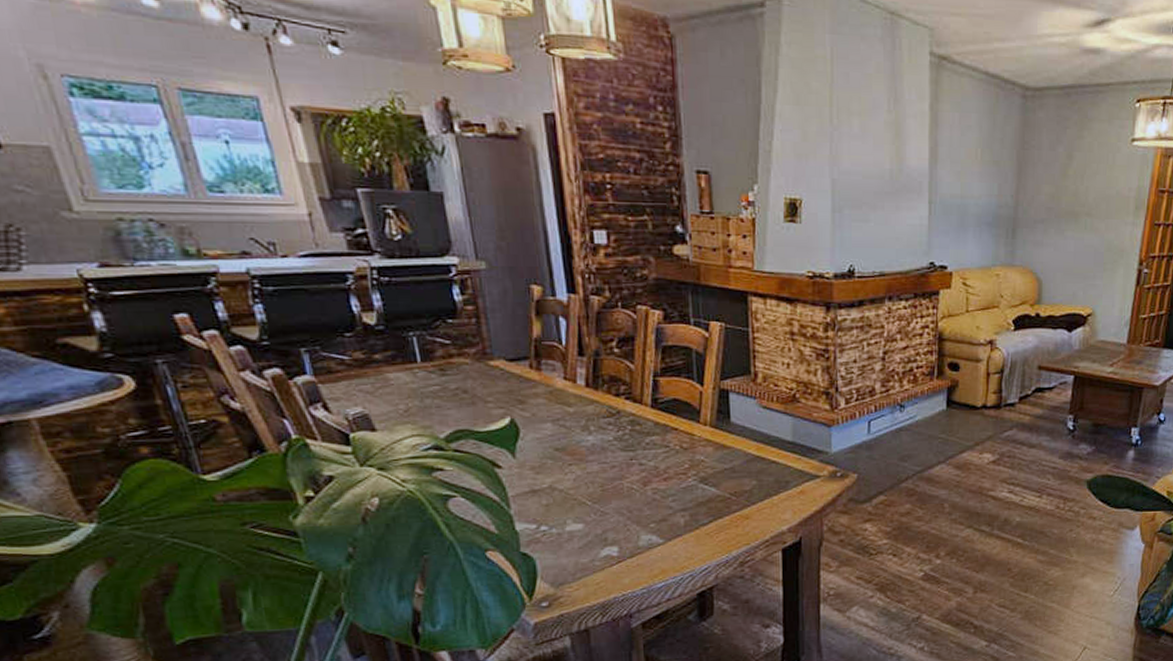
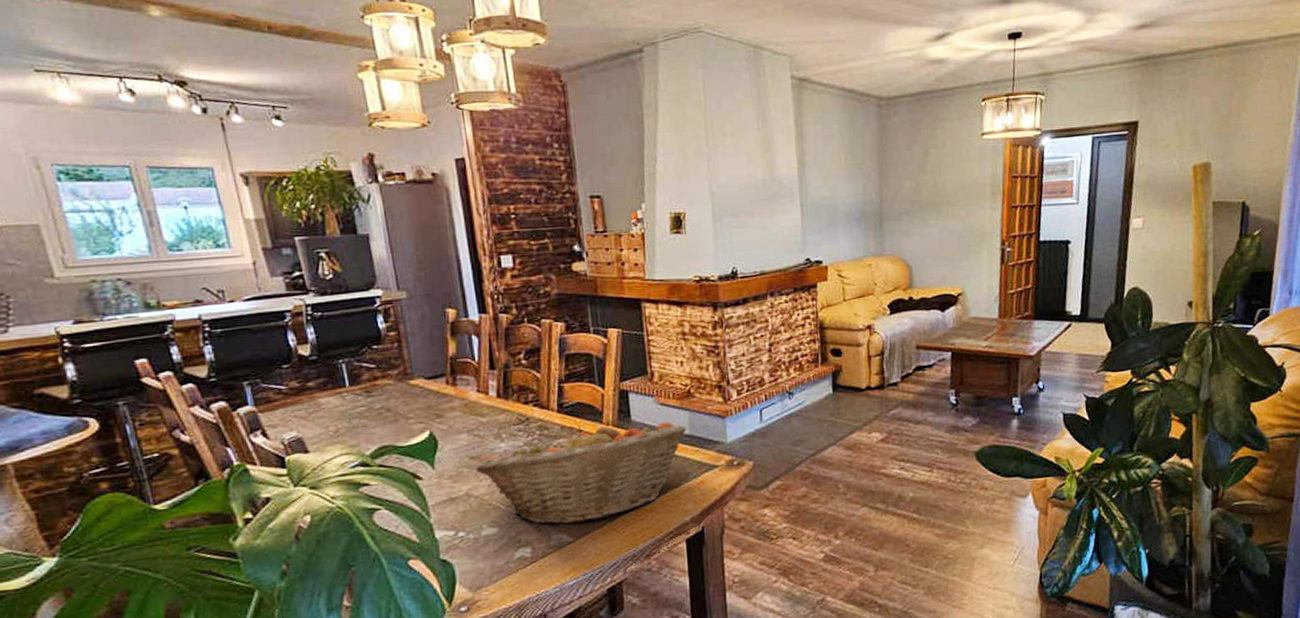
fruit basket: none [560,422,790,526] -> present [475,421,687,524]

